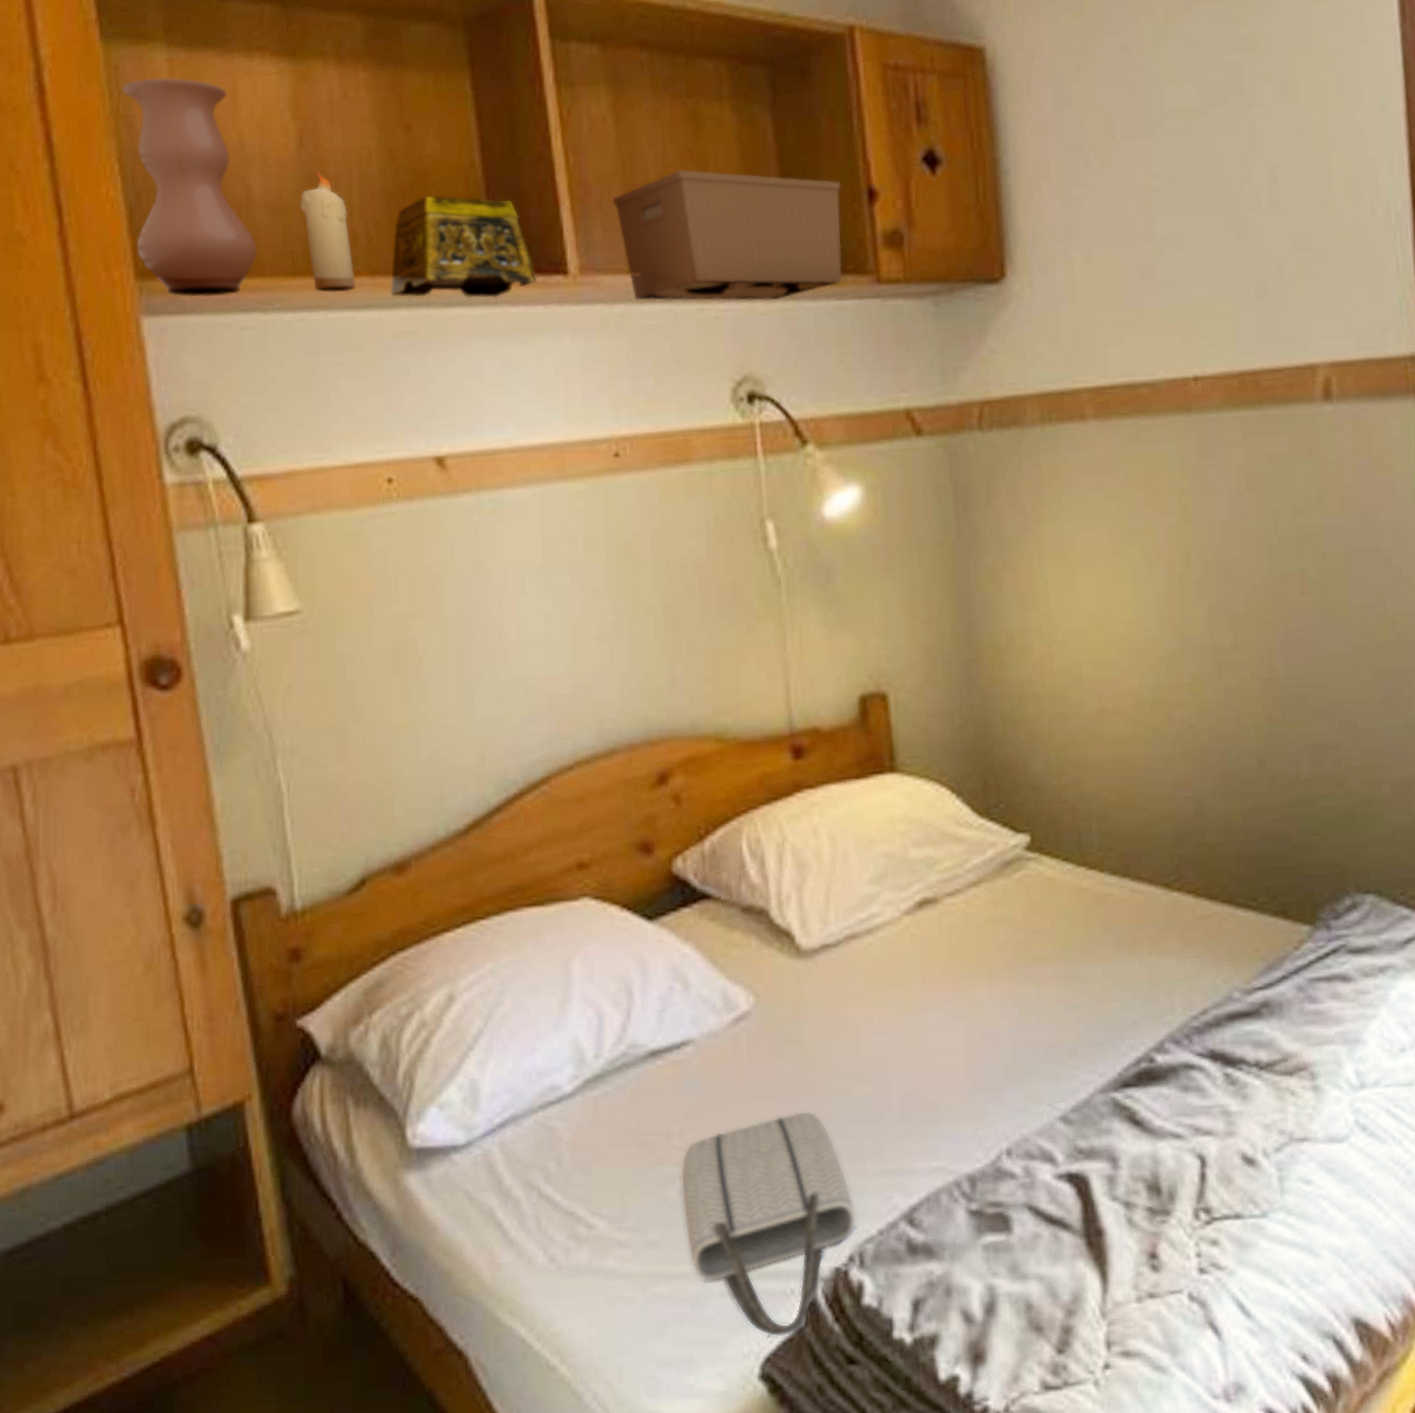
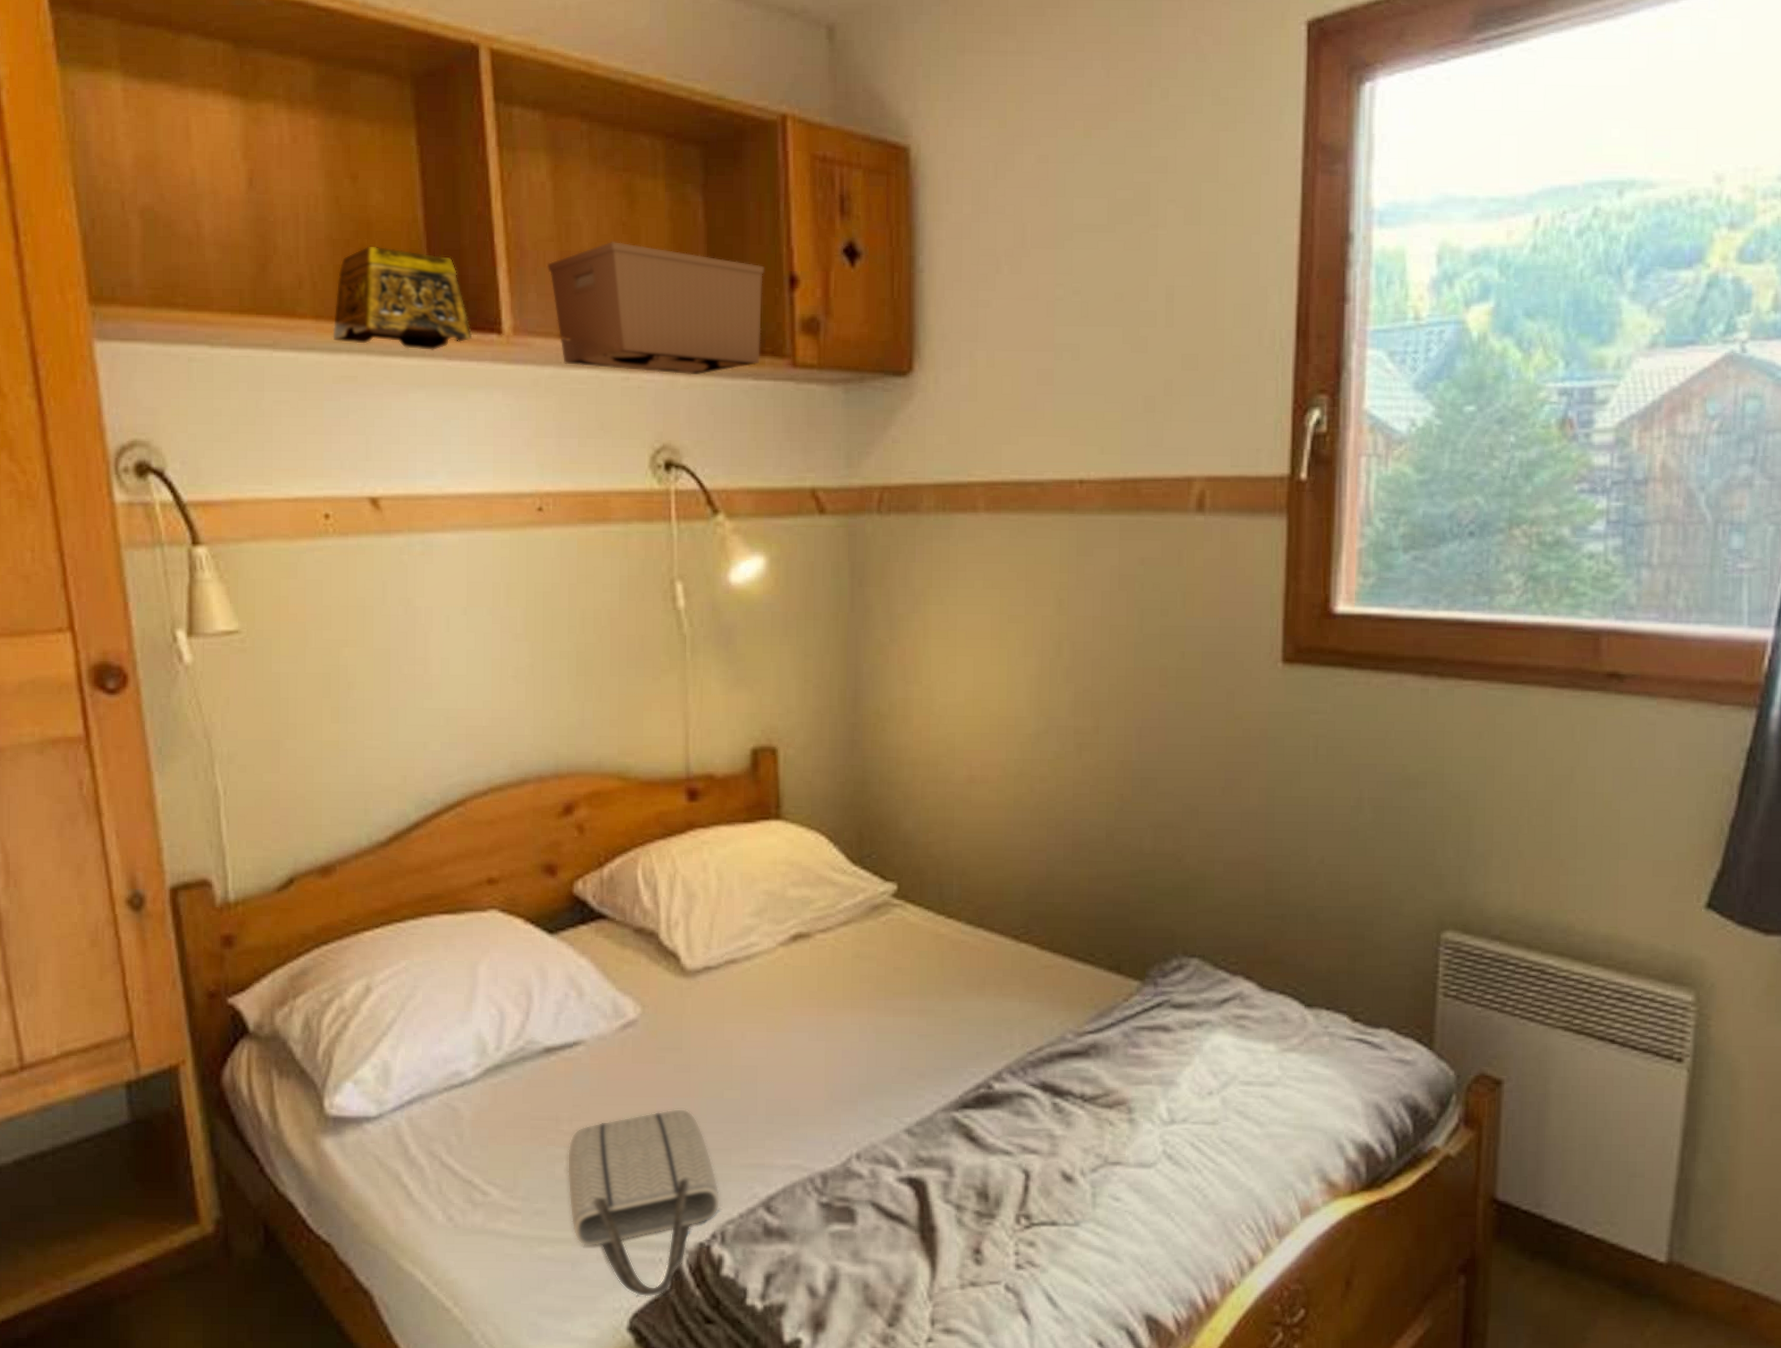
vase: present [121,77,257,297] -> none [77,106,206,327]
candle: present [300,172,357,293] -> none [249,214,301,333]

